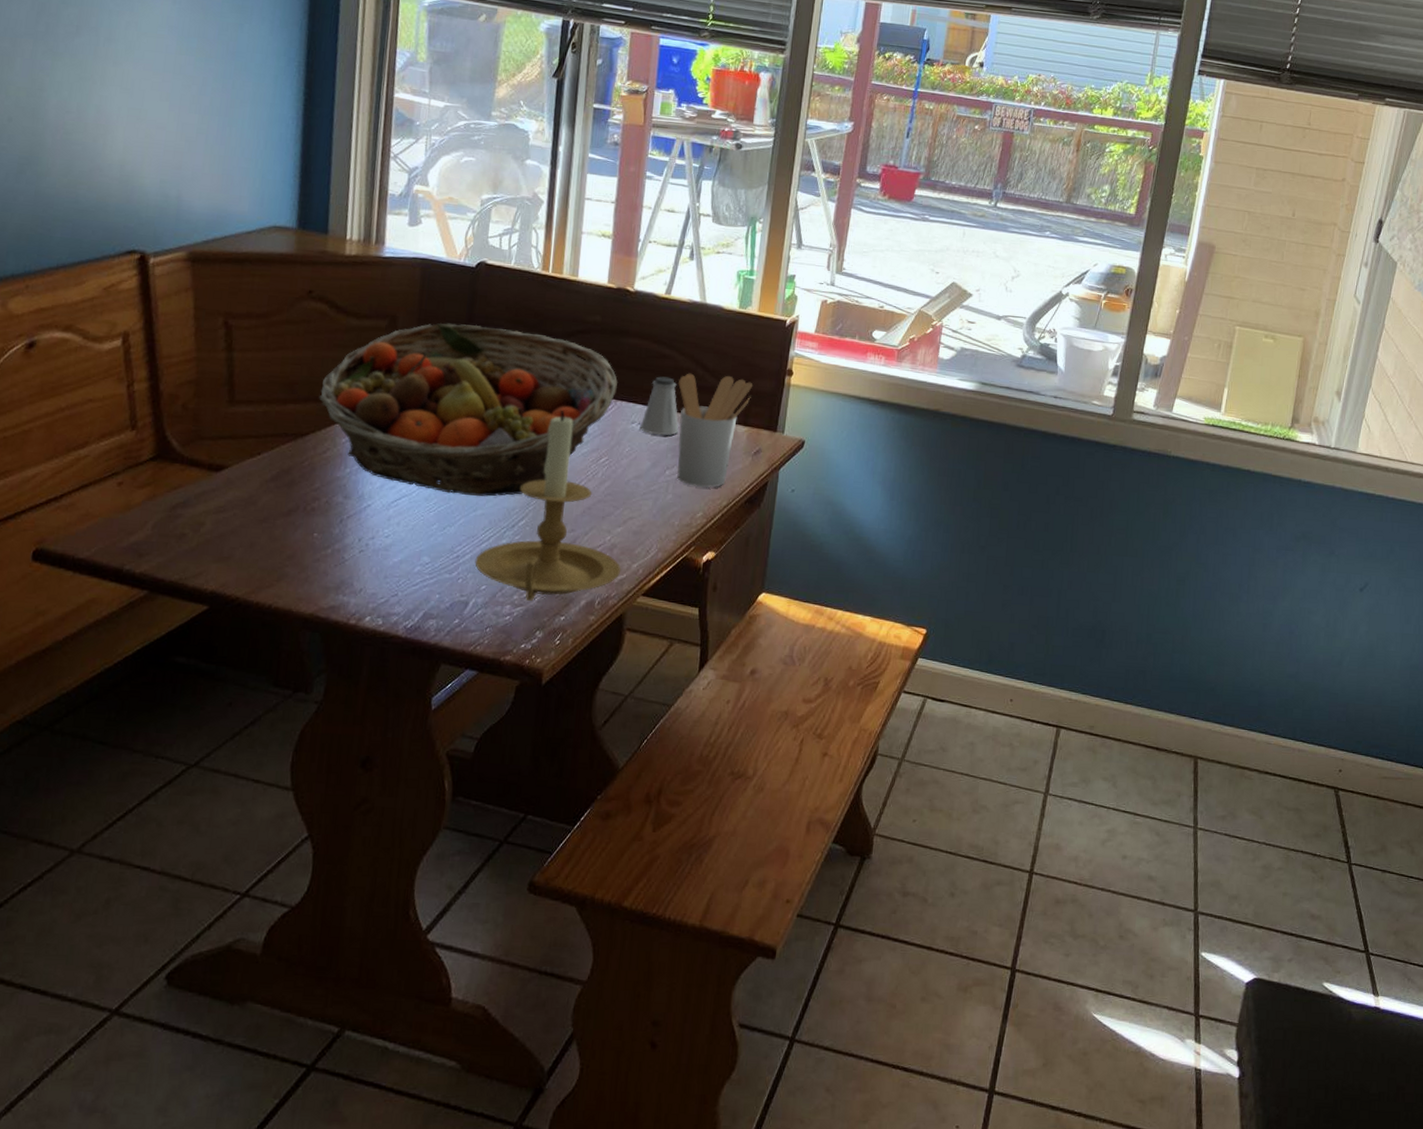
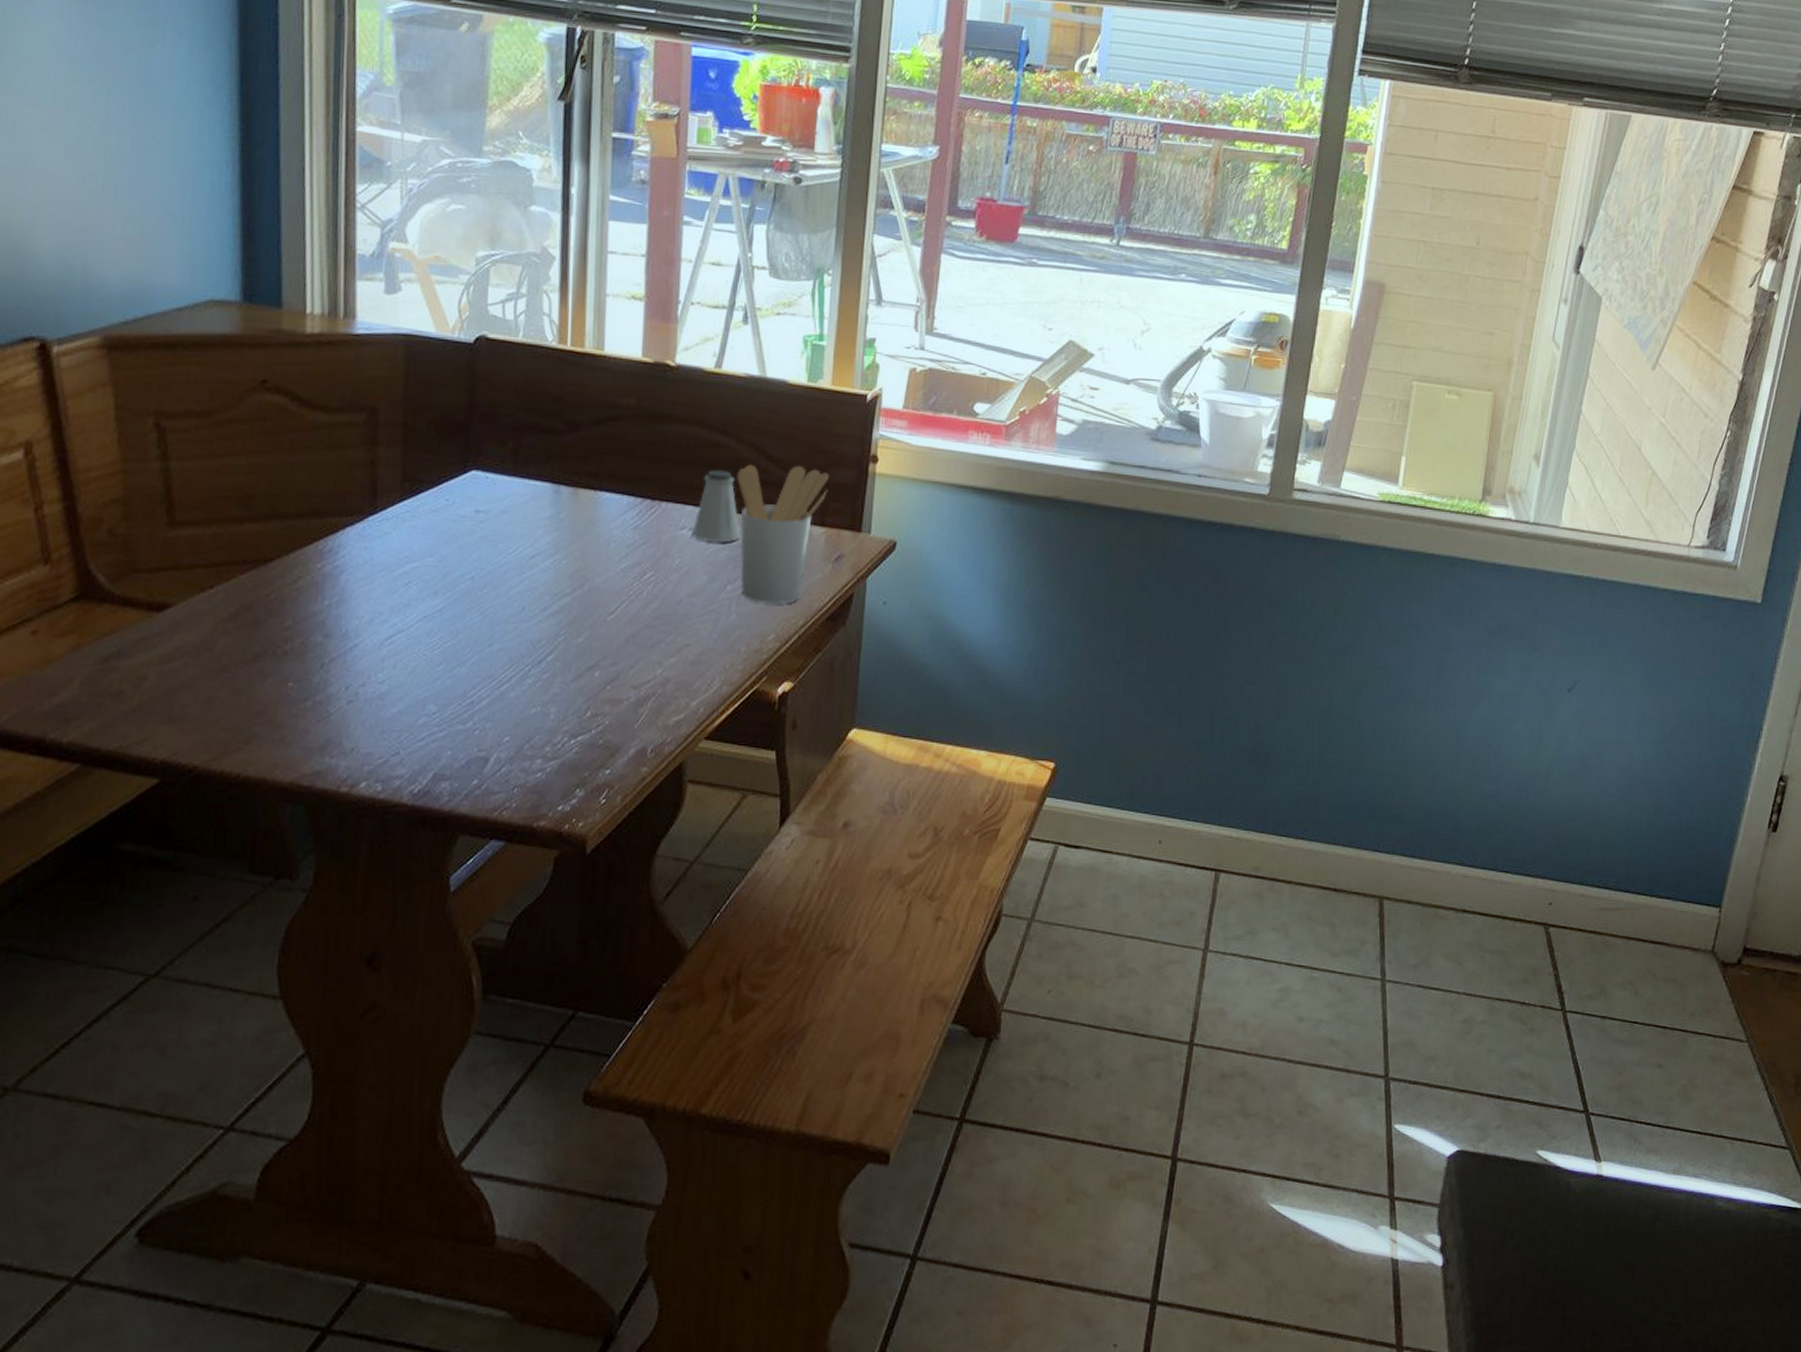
fruit basket: present [318,322,618,497] -> none [283,414,661,628]
candle holder: present [475,411,621,601] -> none [494,517,676,752]

